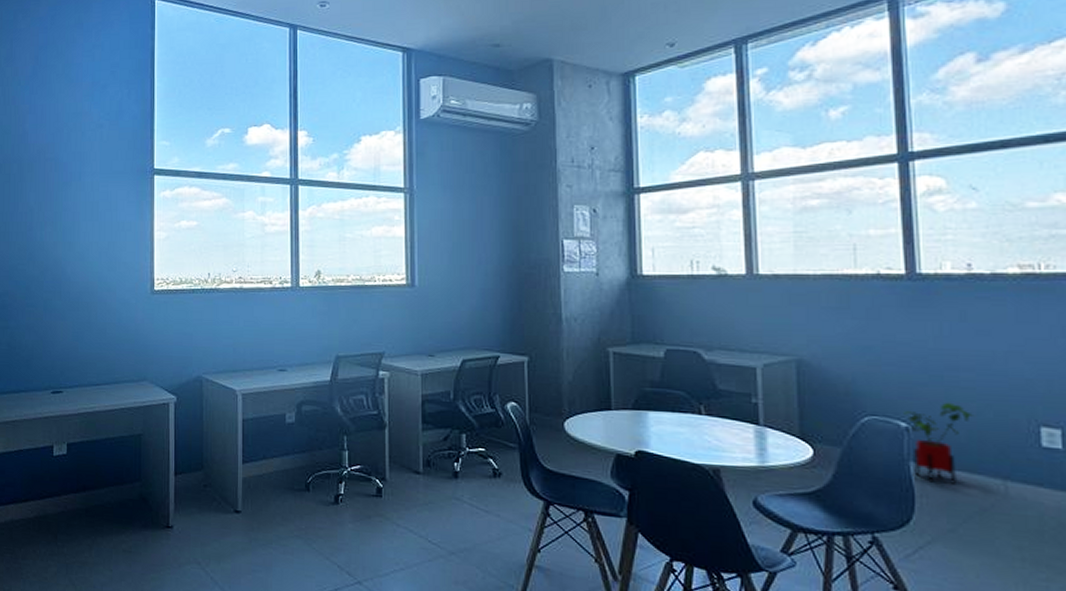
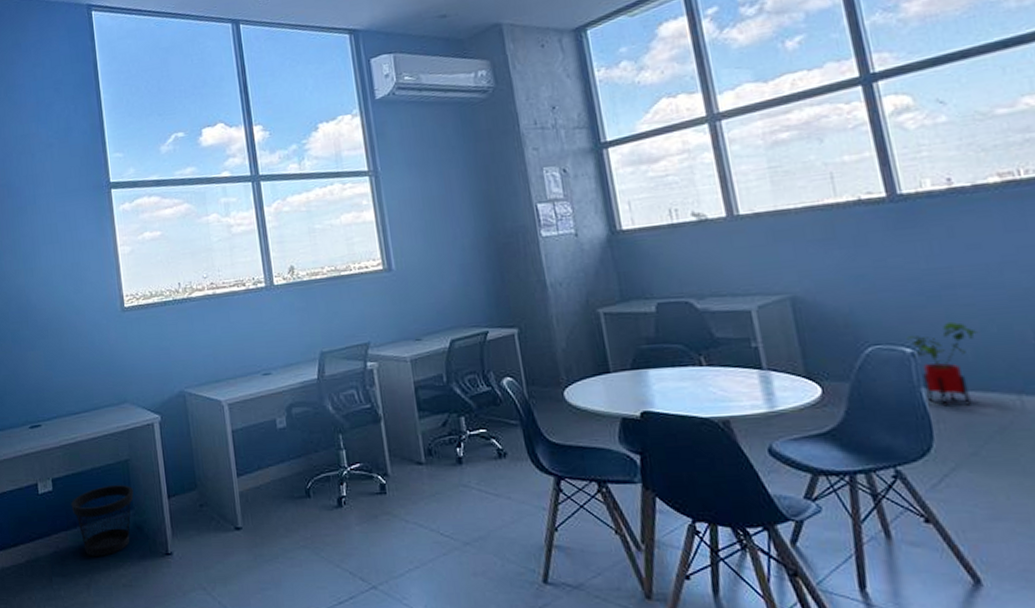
wastebasket: none [82,456,143,522] -> present [71,485,134,556]

